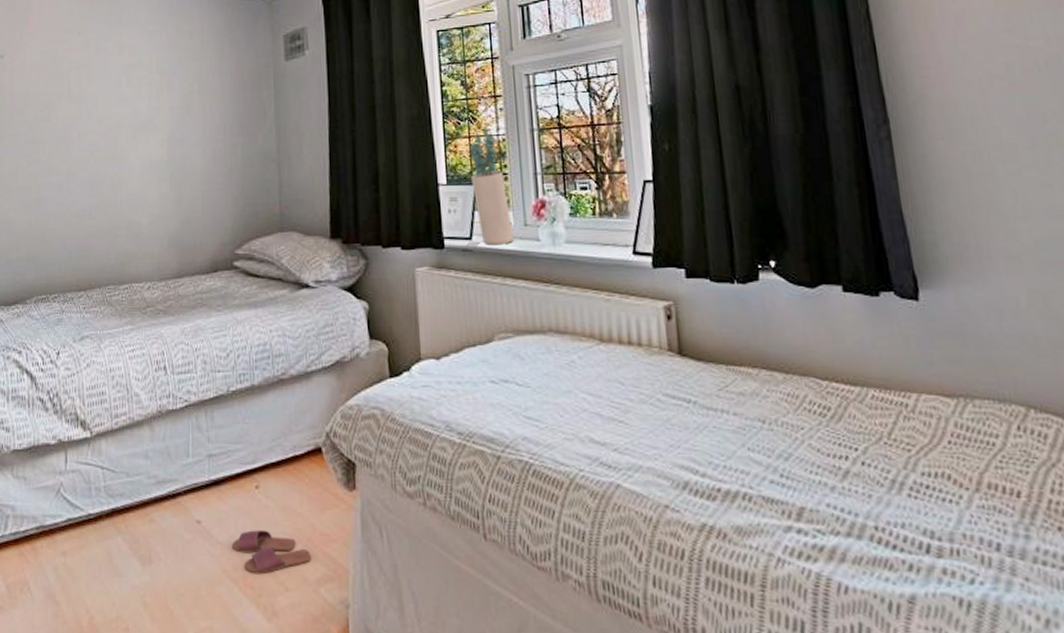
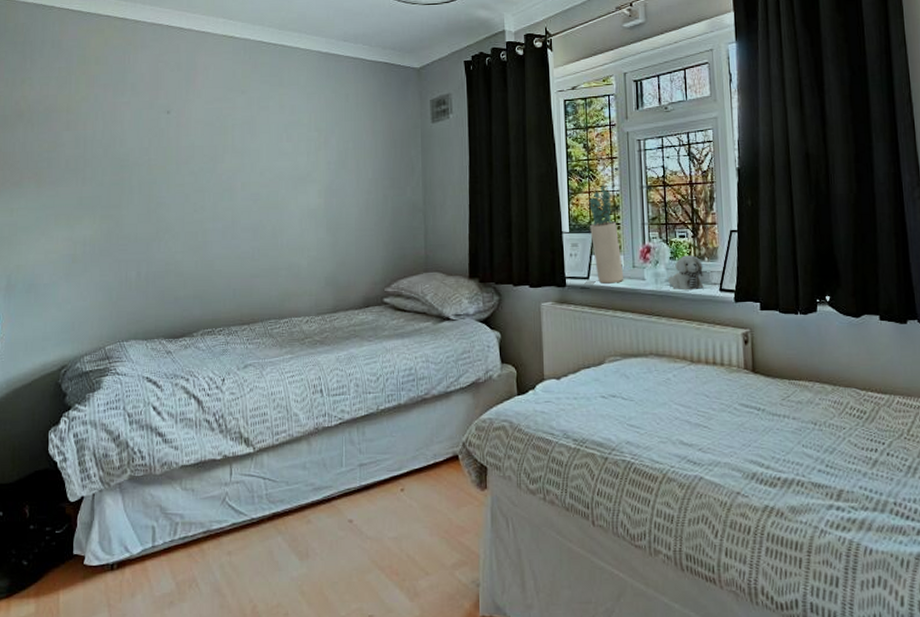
slippers: present [232,530,311,573] -> none [380,526,448,561]
plush toy: none [568,211,613,254] -> present [668,255,704,291]

